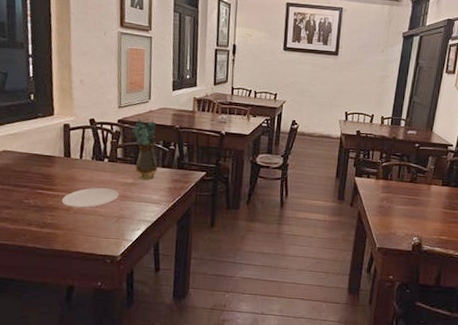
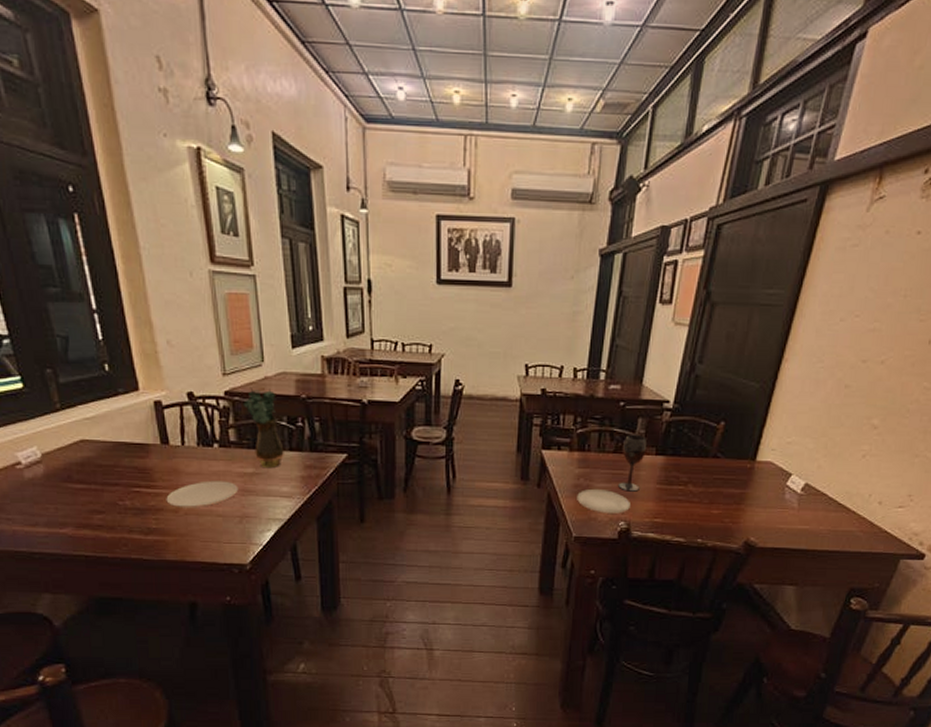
plate: none [381,209,422,231] -> present [577,488,630,514]
wine glass: none [413,168,436,214] -> present [618,434,648,492]

